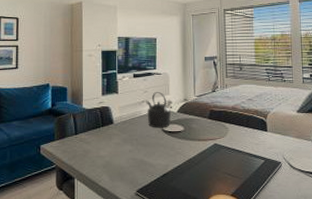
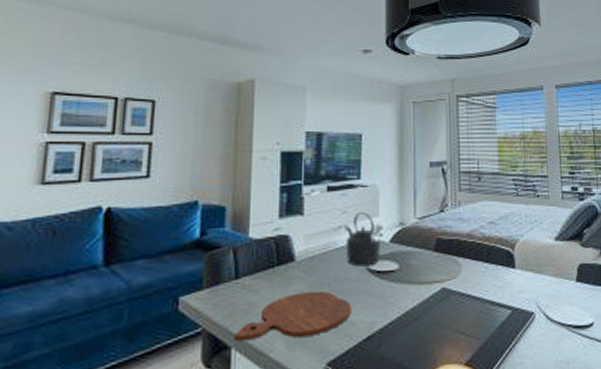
cutting board: none [76,143,152,175] -> present [233,290,351,342]

